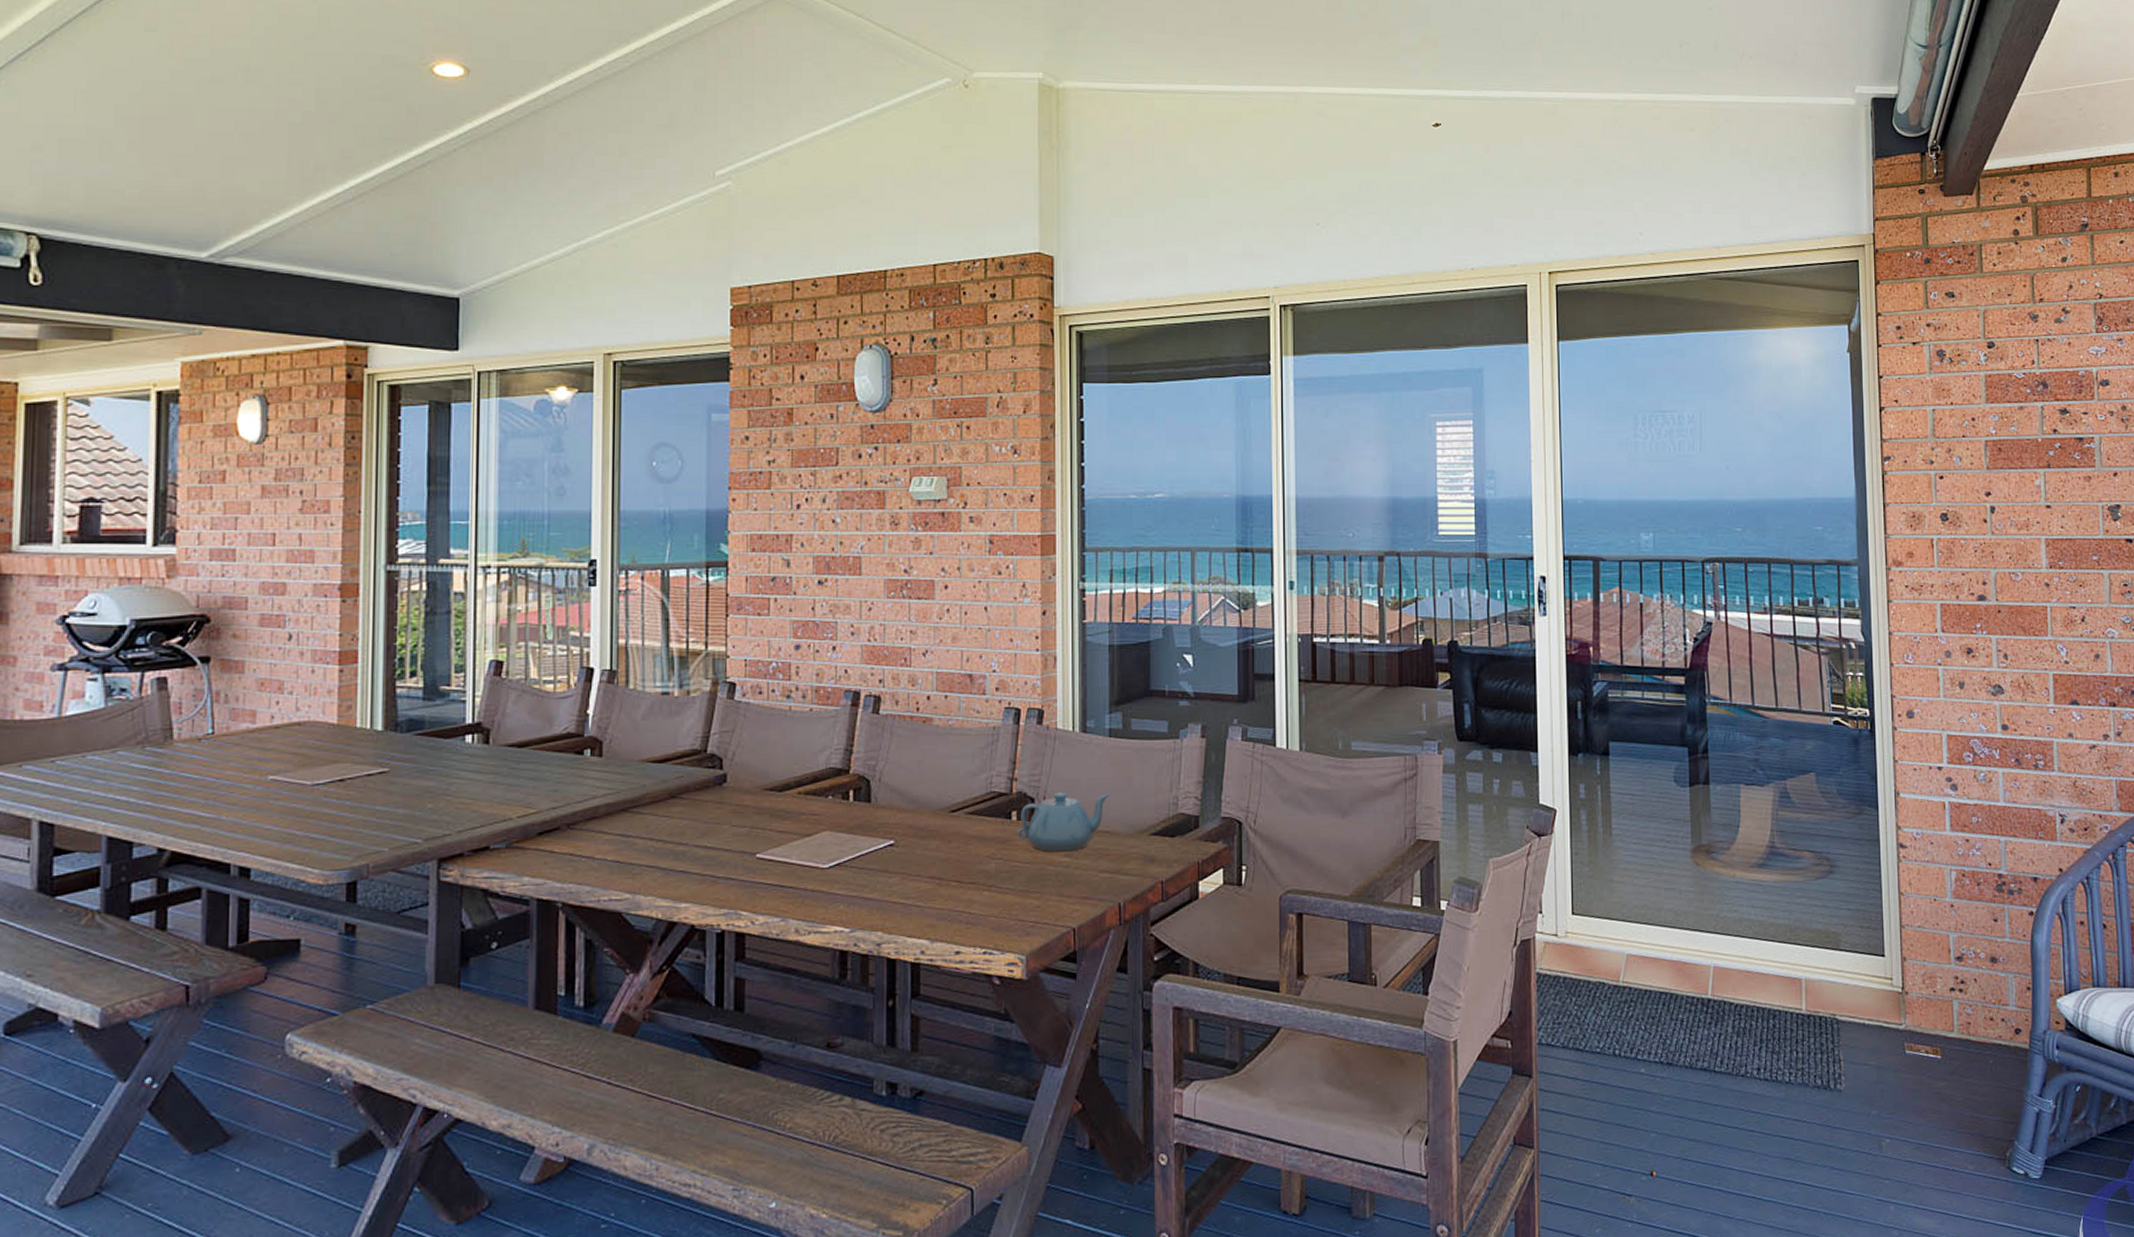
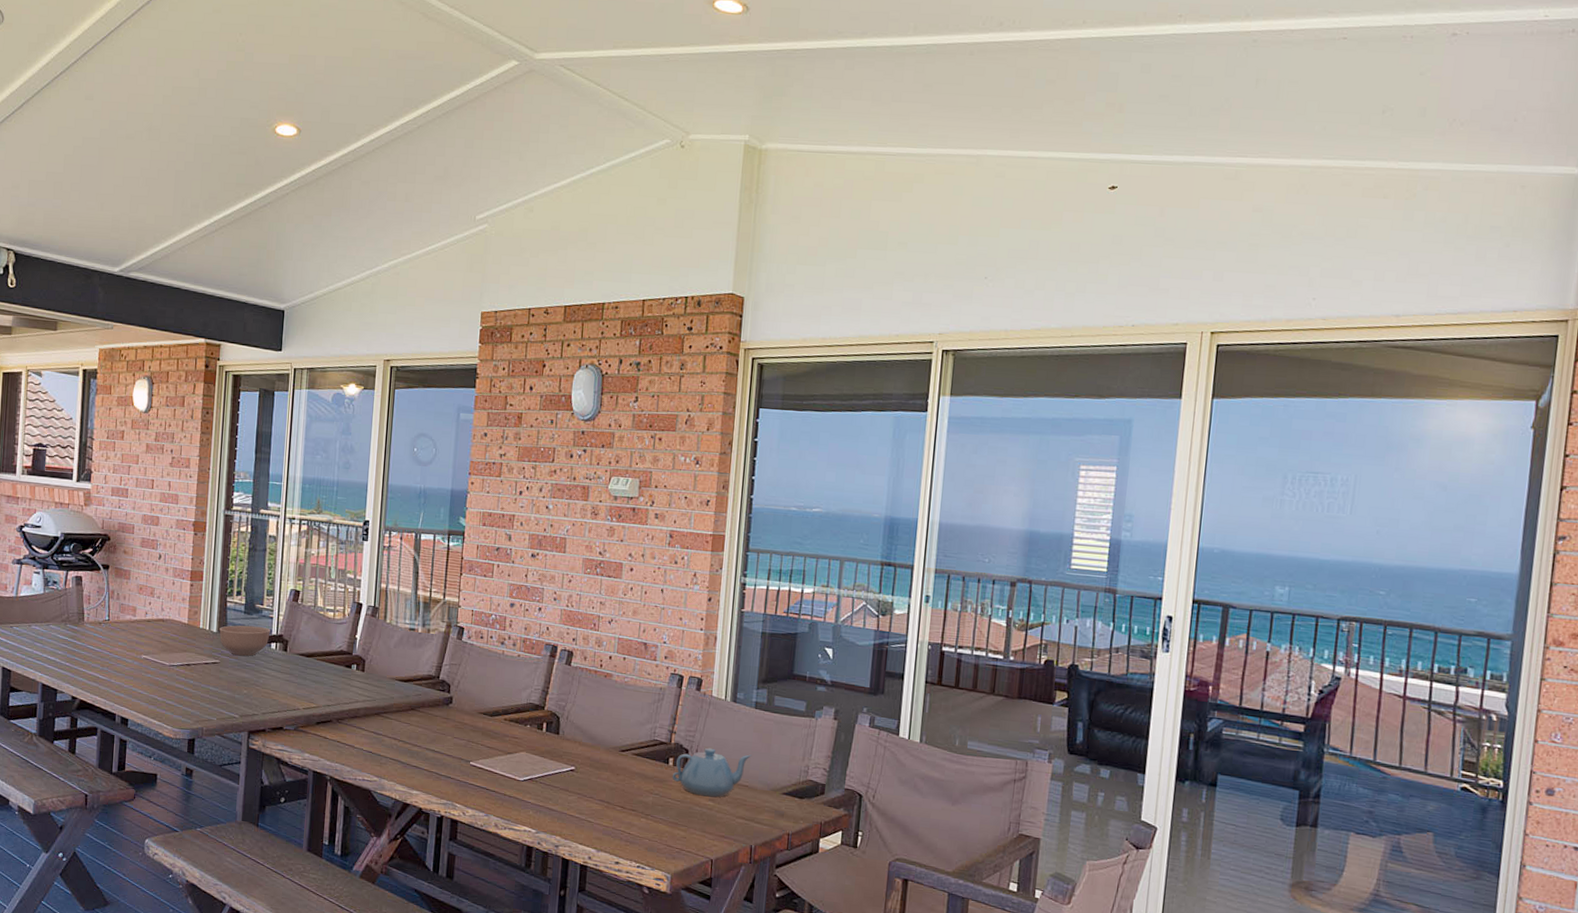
bowl: none [386,715,463,759] -> present [219,625,271,657]

